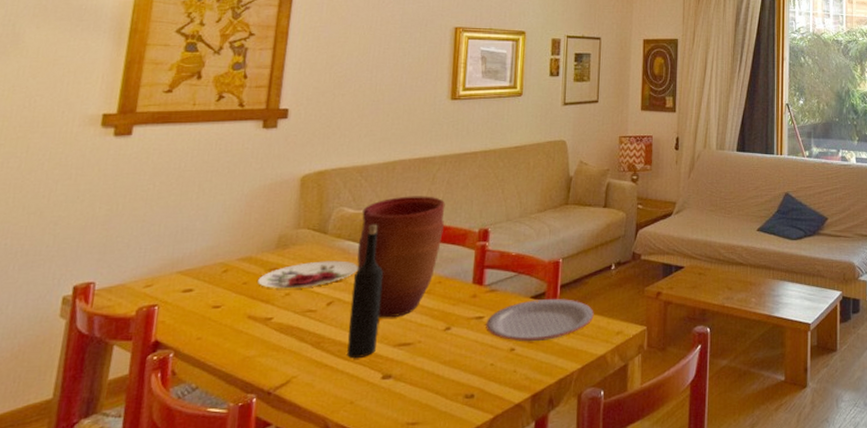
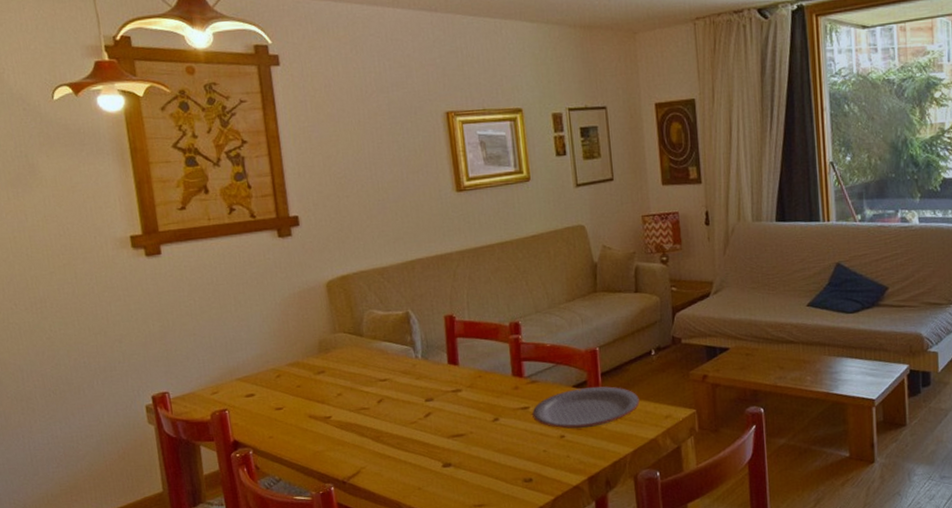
plate: present [258,260,358,289] -> none [310,361,399,390]
wine bottle: present [347,224,383,358] -> none [396,324,432,449]
vase: present [357,196,446,318] -> none [391,293,475,413]

